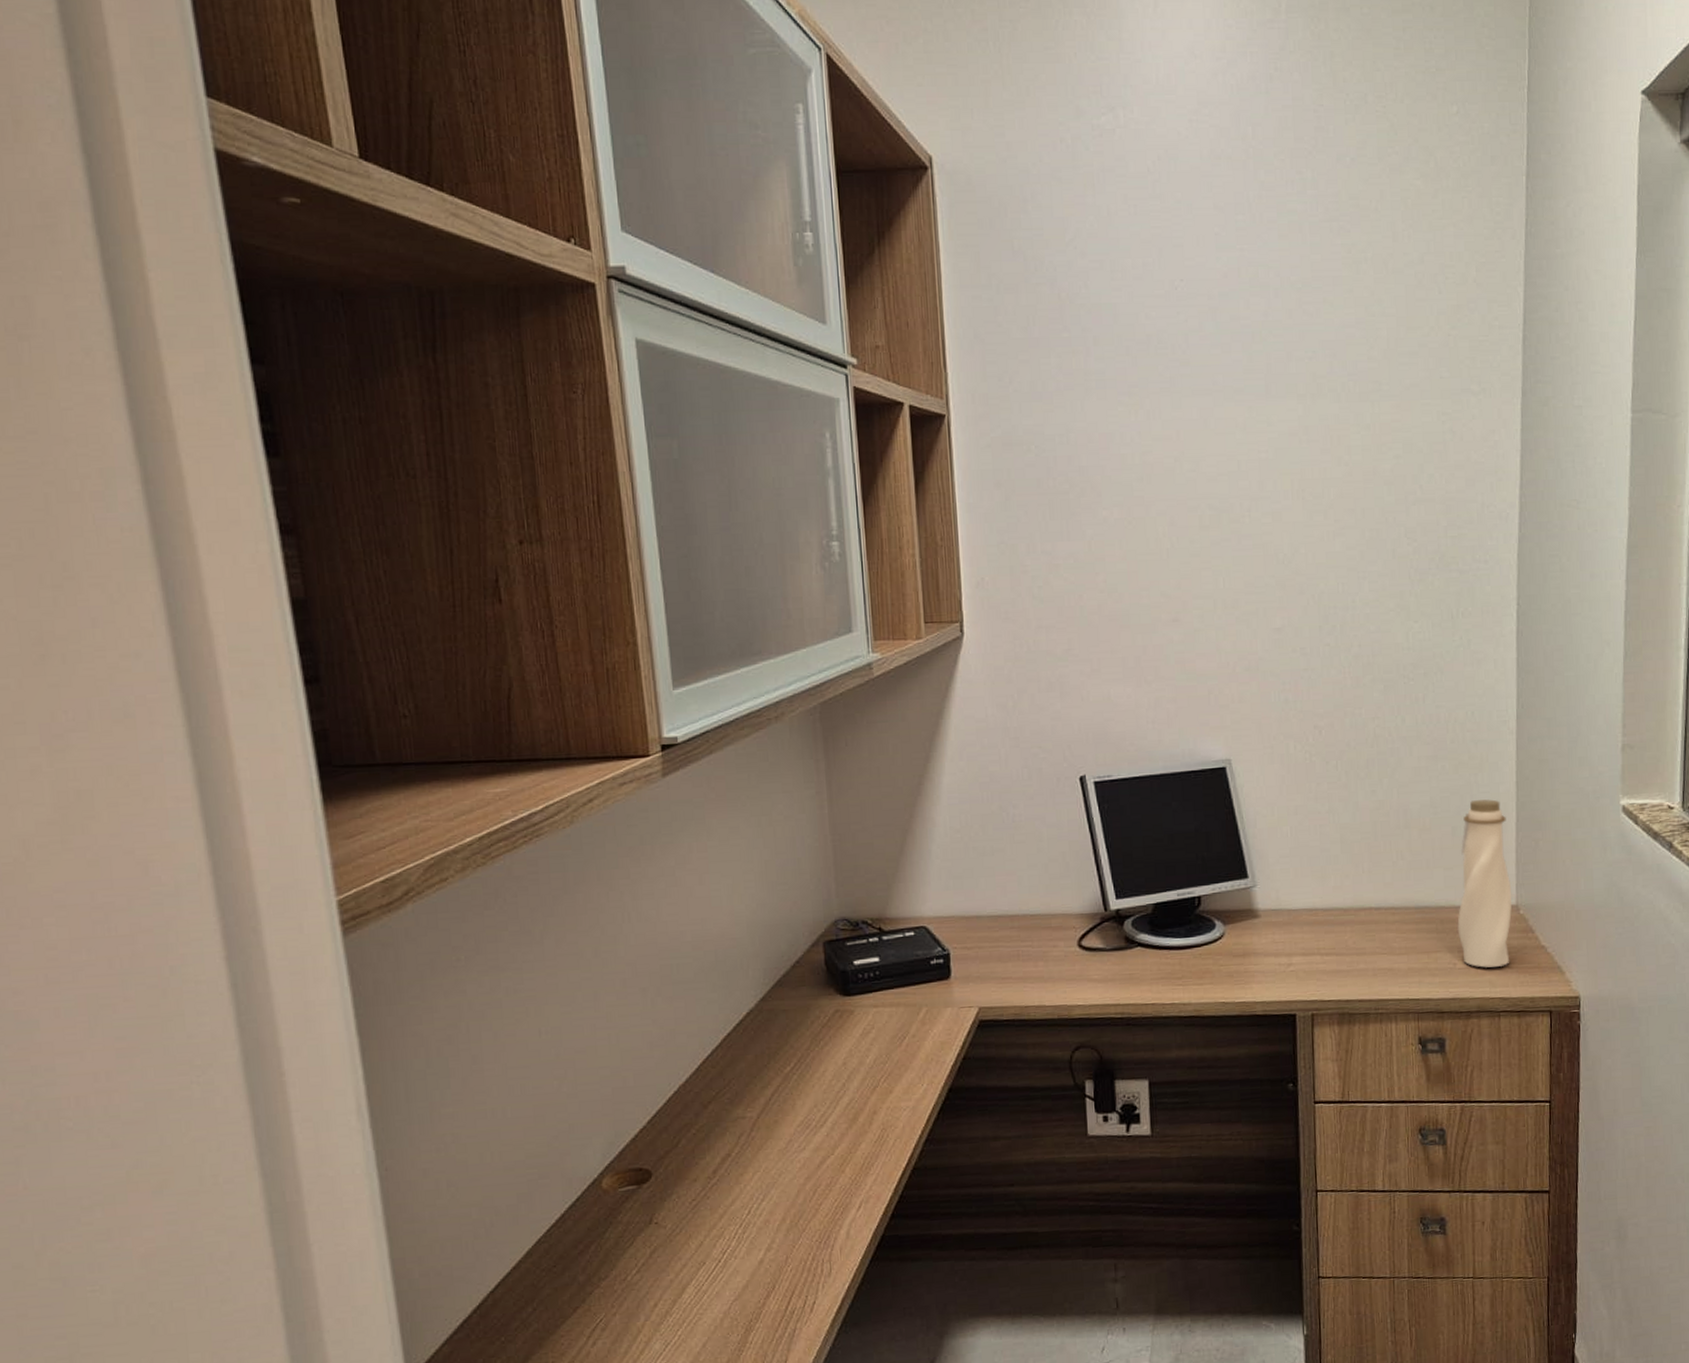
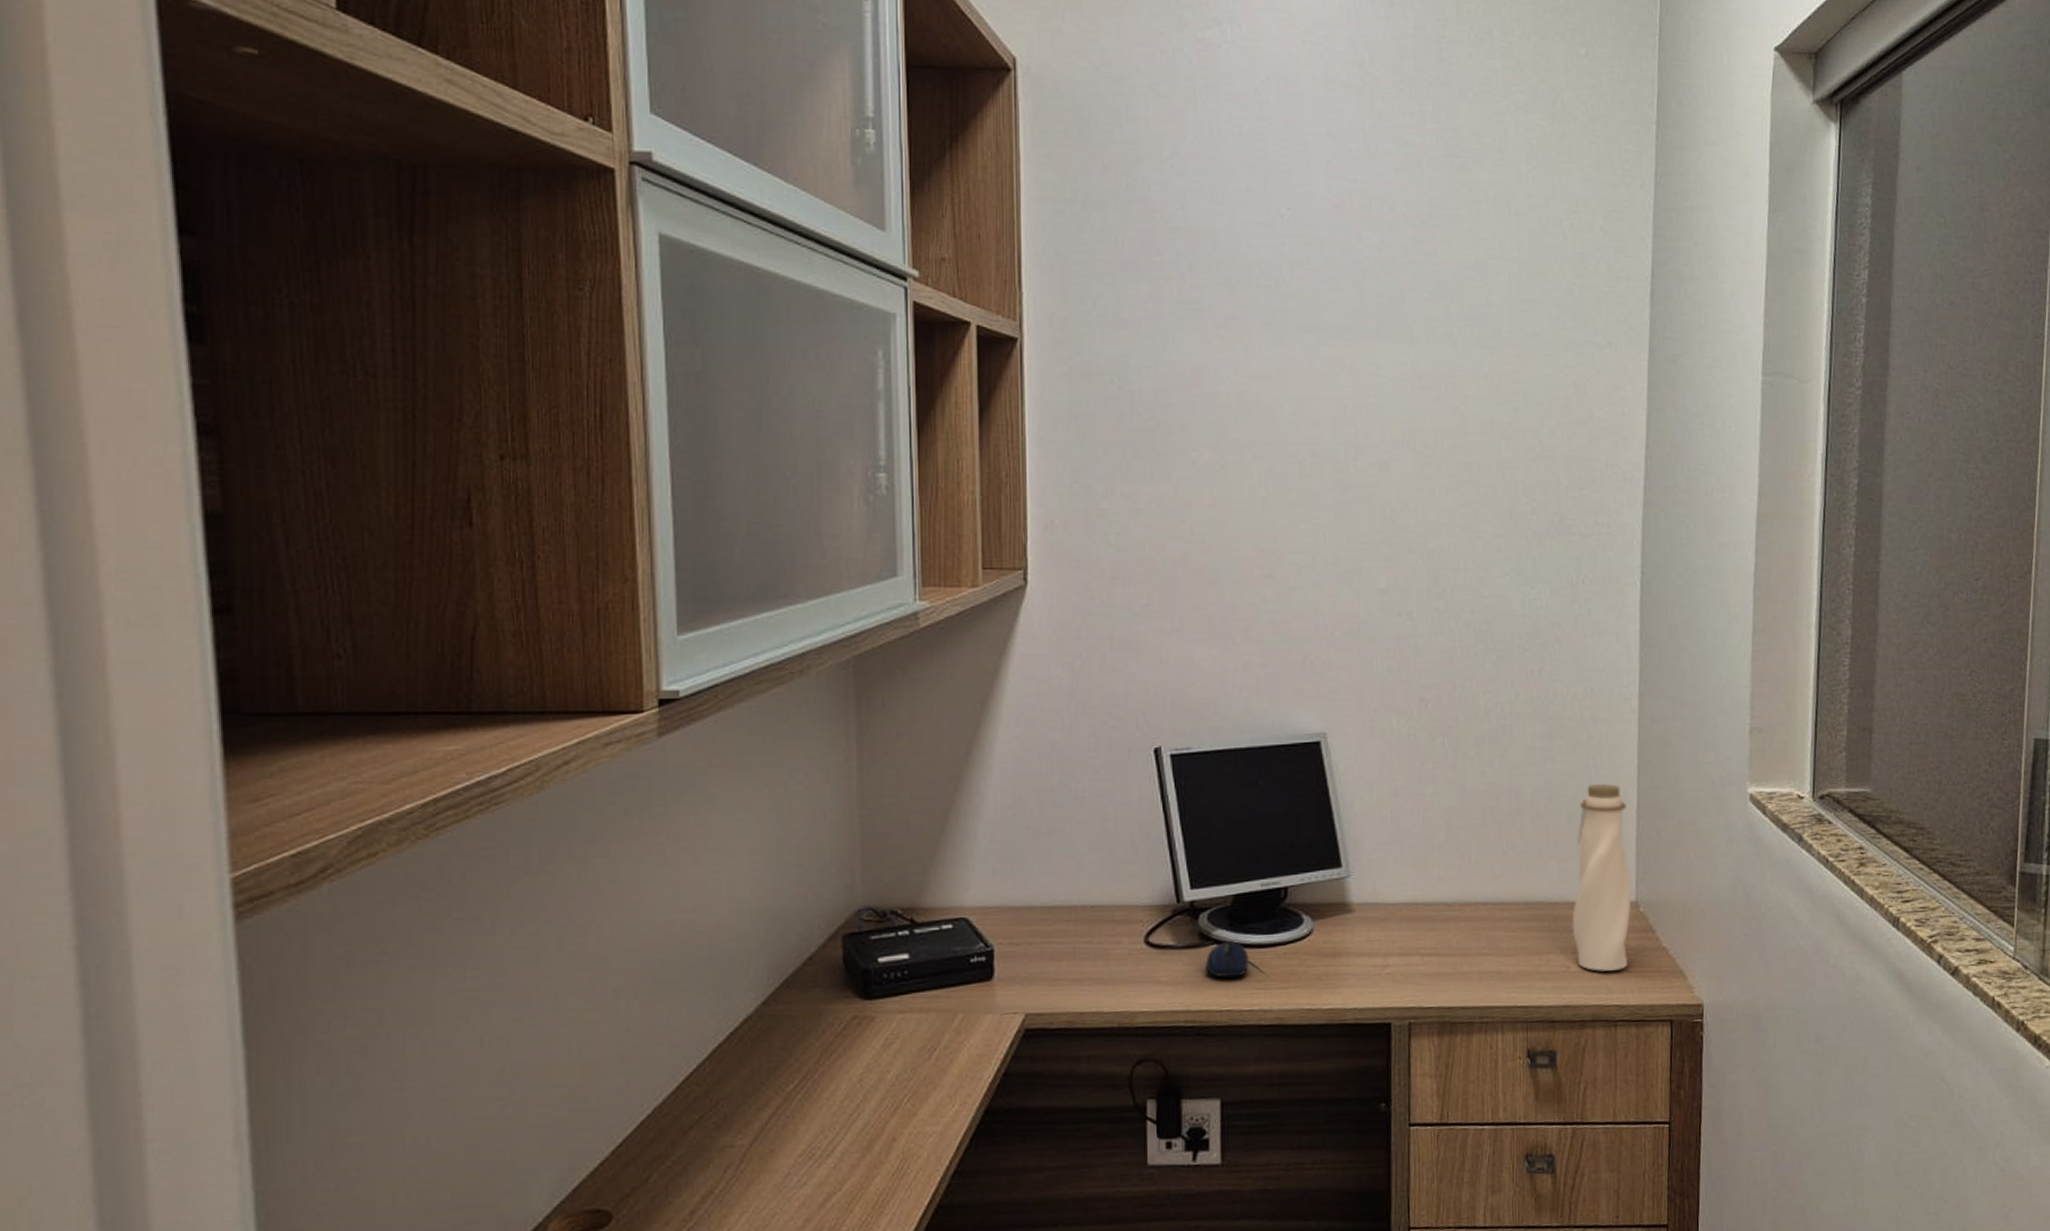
computer mouse: none [1131,944,1169,976] -> present [1205,941,1249,978]

